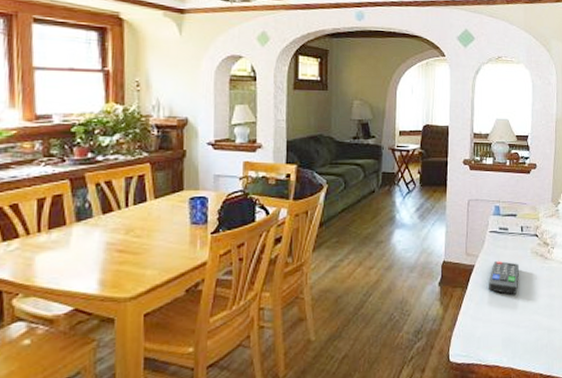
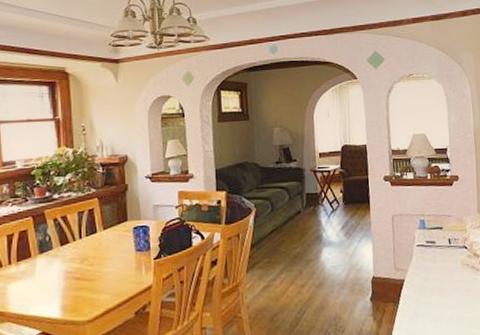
remote control: present [489,260,519,294] -> none [420,274,452,308]

